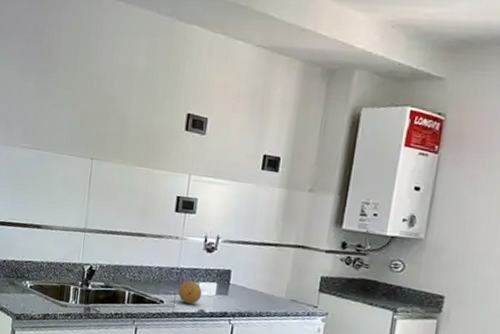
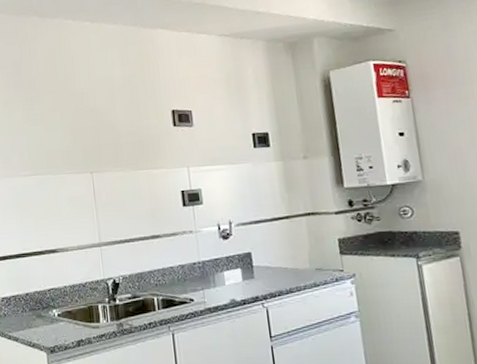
fruit: present [178,280,203,305] -> none [205,272,230,297]

